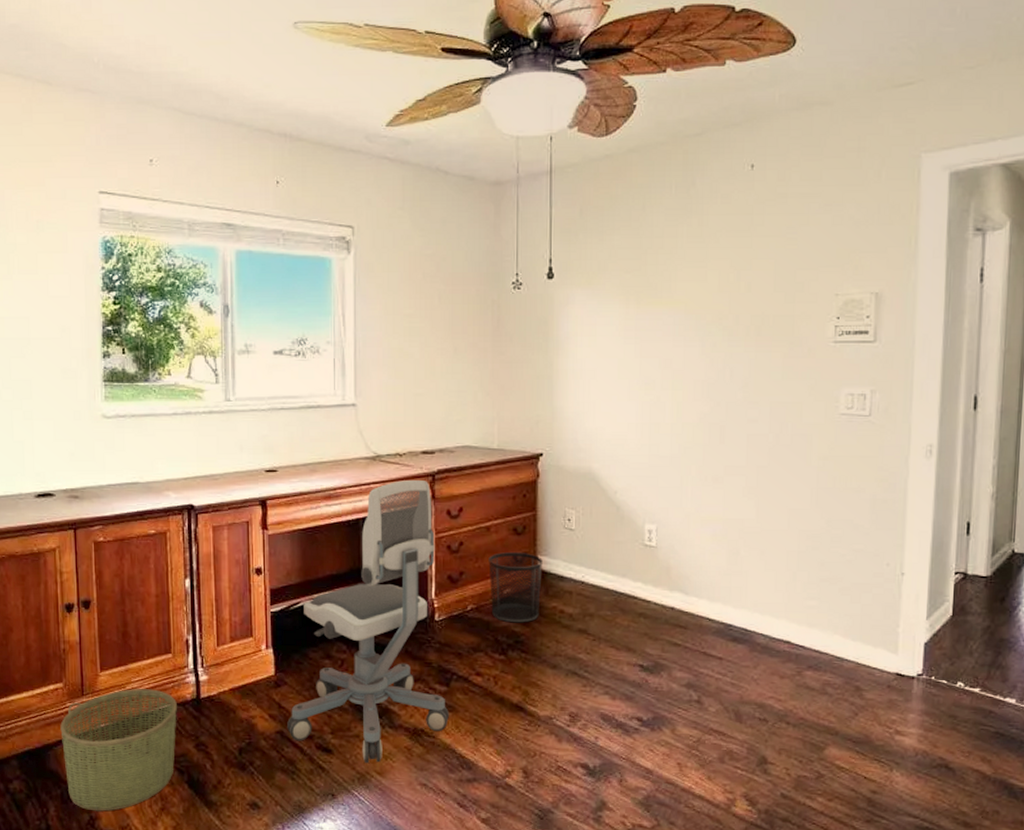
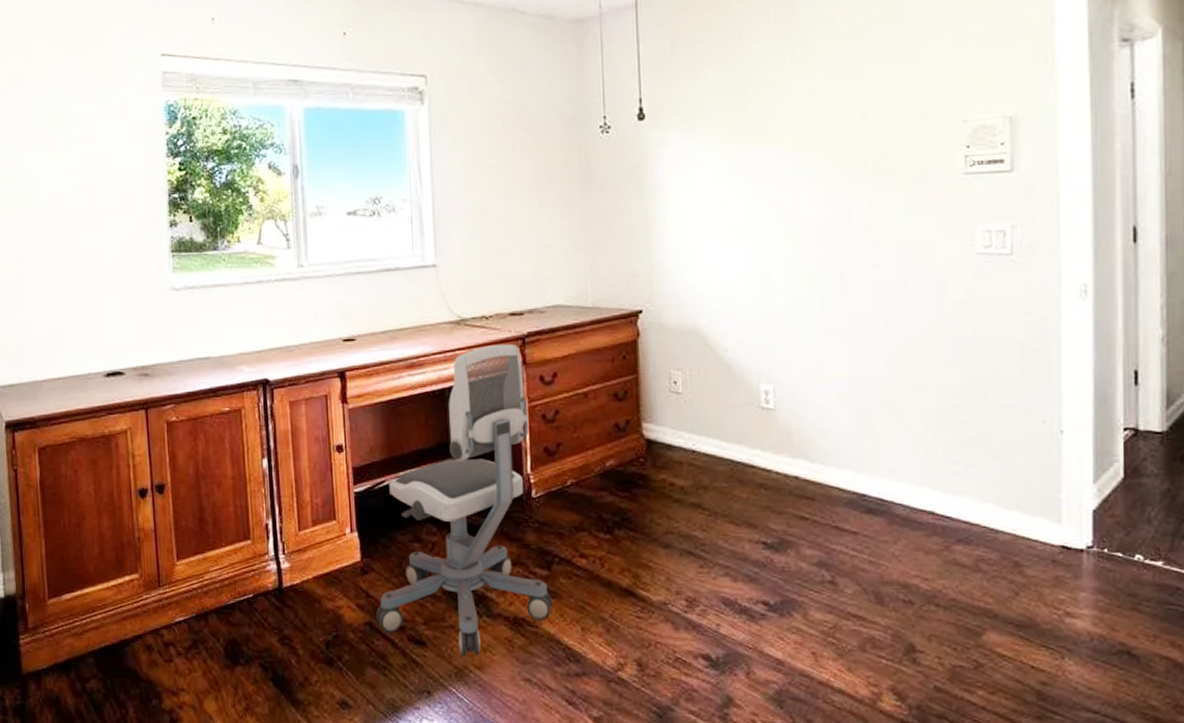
basket: present [60,689,178,812] -> none [137,578,260,712]
waste bin: present [489,552,543,623] -> none [588,420,648,498]

